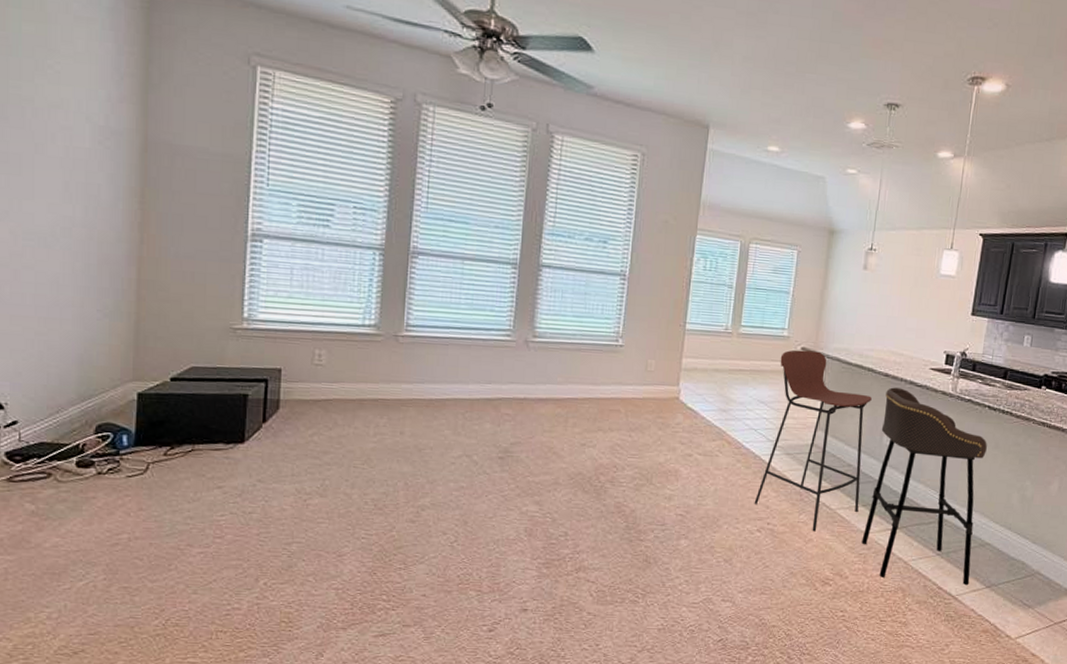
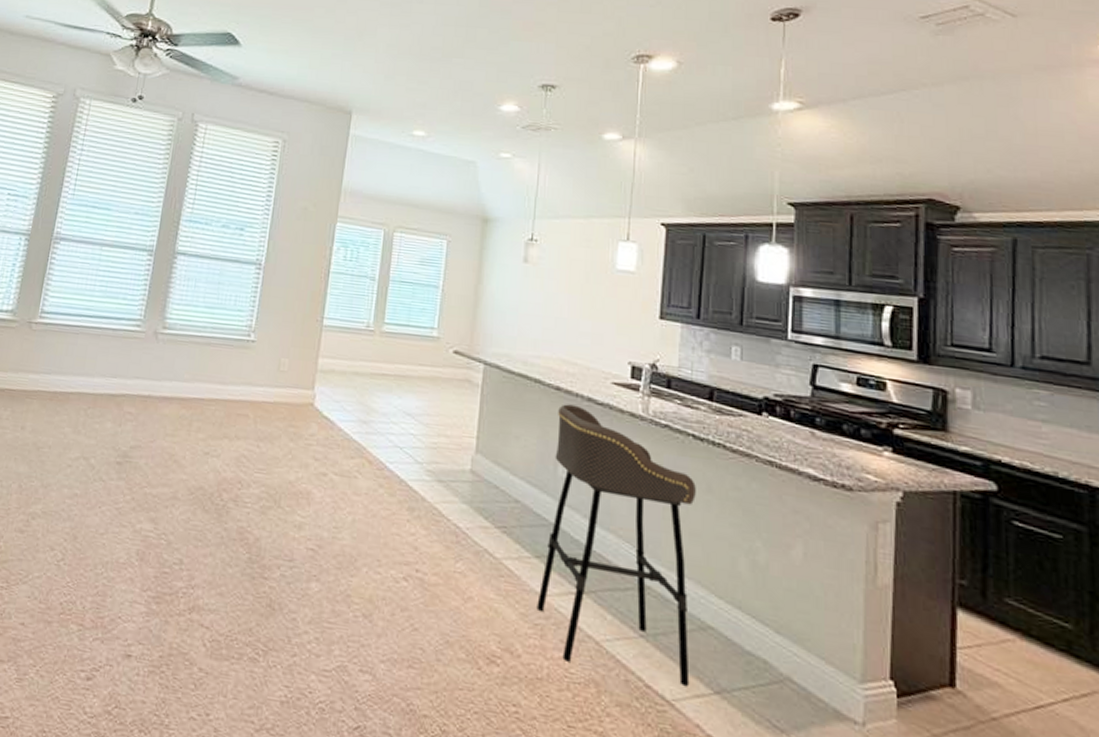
bar stool: present [754,350,872,532] -> none [399,353,541,587]

